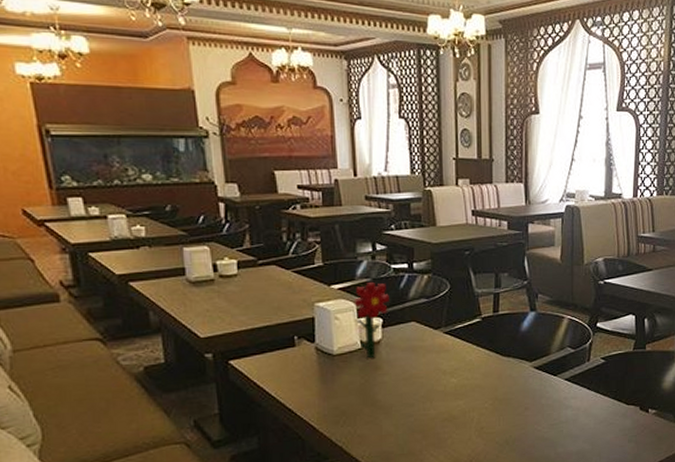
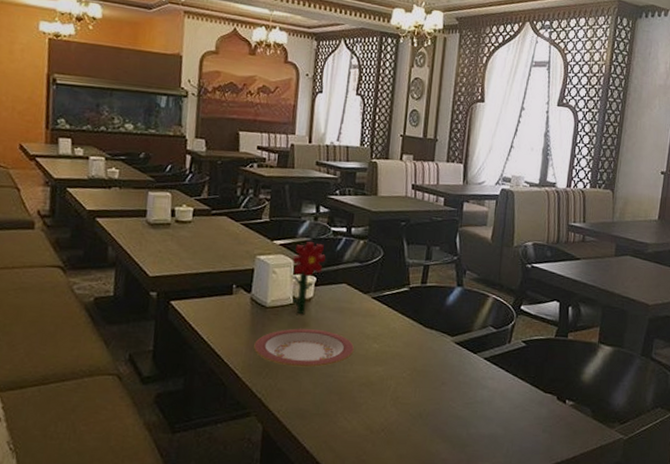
plate: none [326,371,433,412] -> present [254,328,355,367]

